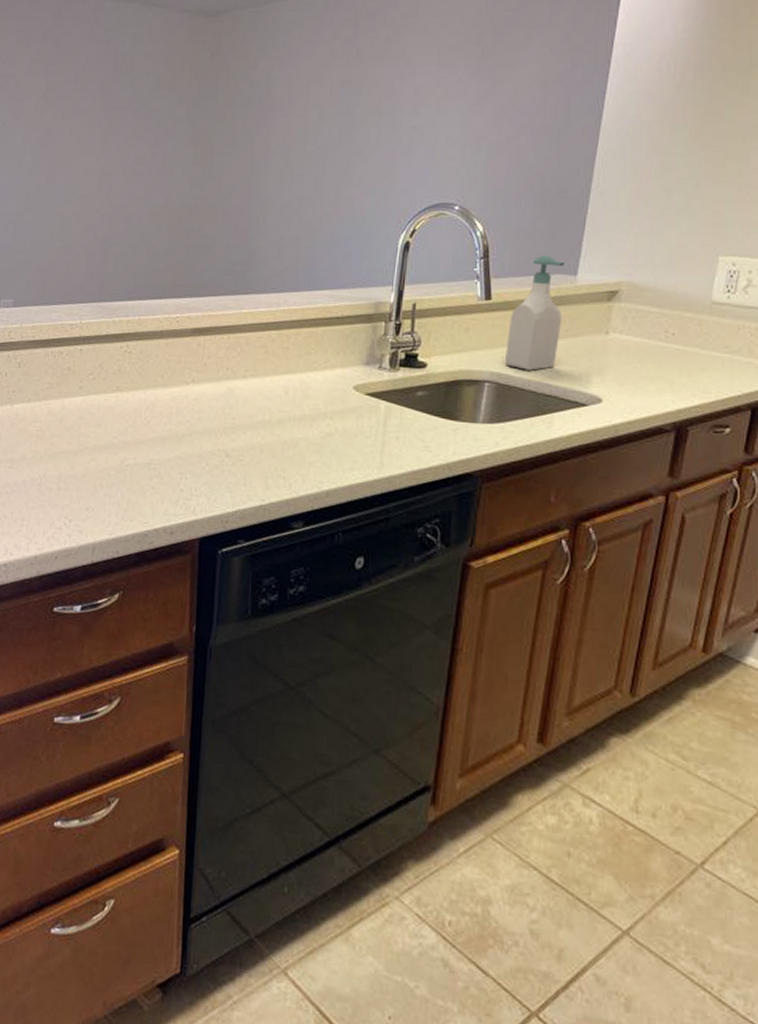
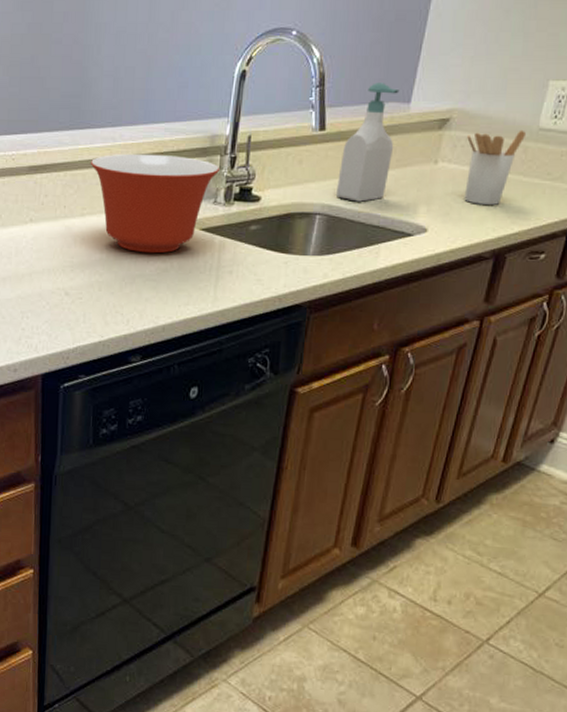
mixing bowl: none [253,318,385,418] -> present [90,153,221,254]
utensil holder: none [638,303,698,377] -> present [464,129,526,205]

